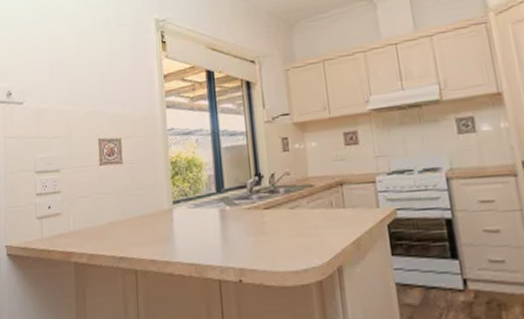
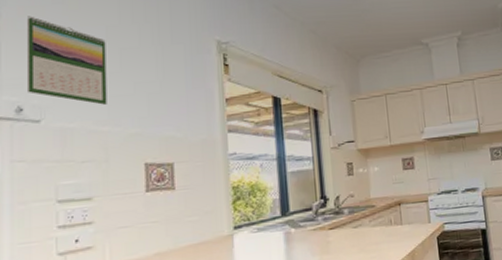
calendar: none [13,14,69,87] -> present [28,16,107,105]

